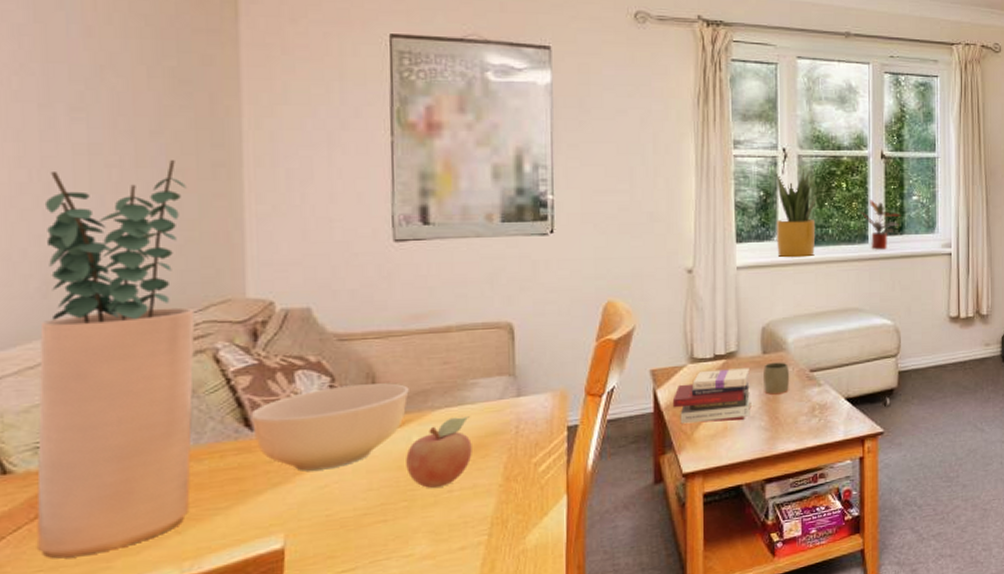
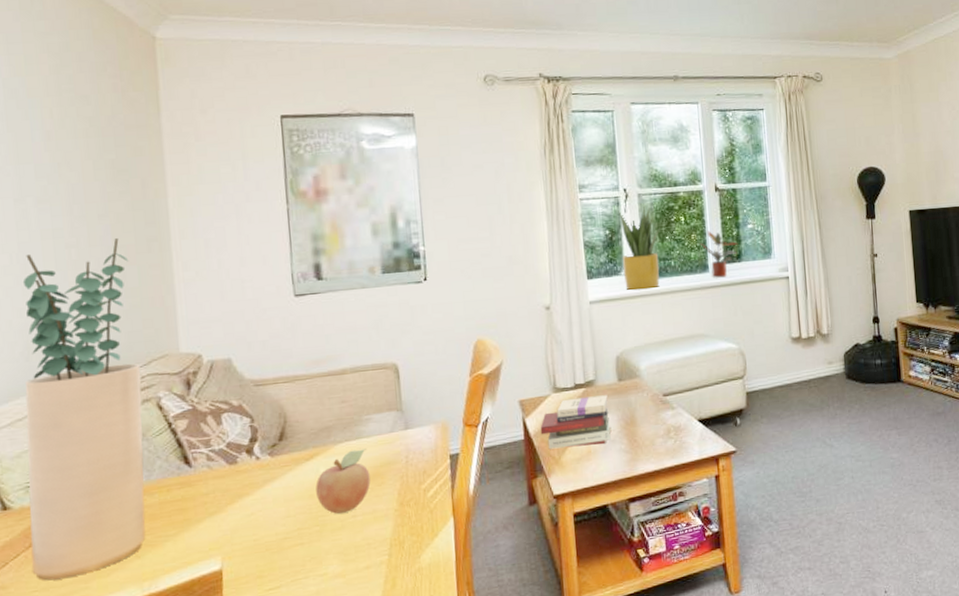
bowl: present [250,383,409,471] -> none [189,421,315,502]
mug: present [762,362,790,395] -> none [620,388,645,419]

